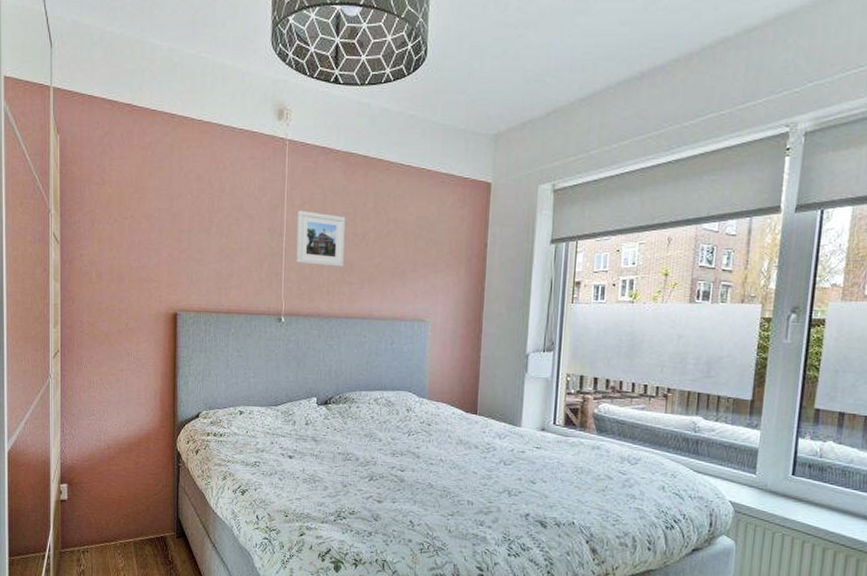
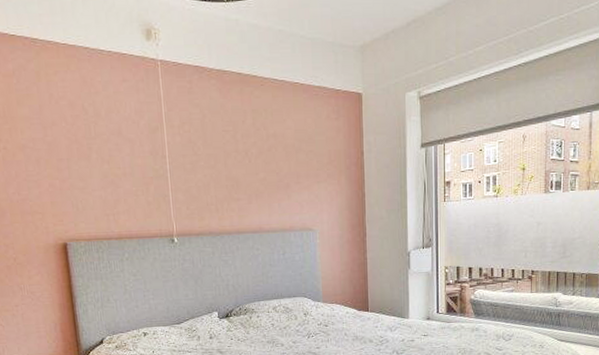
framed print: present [296,211,346,267] -> none [178,131,230,185]

